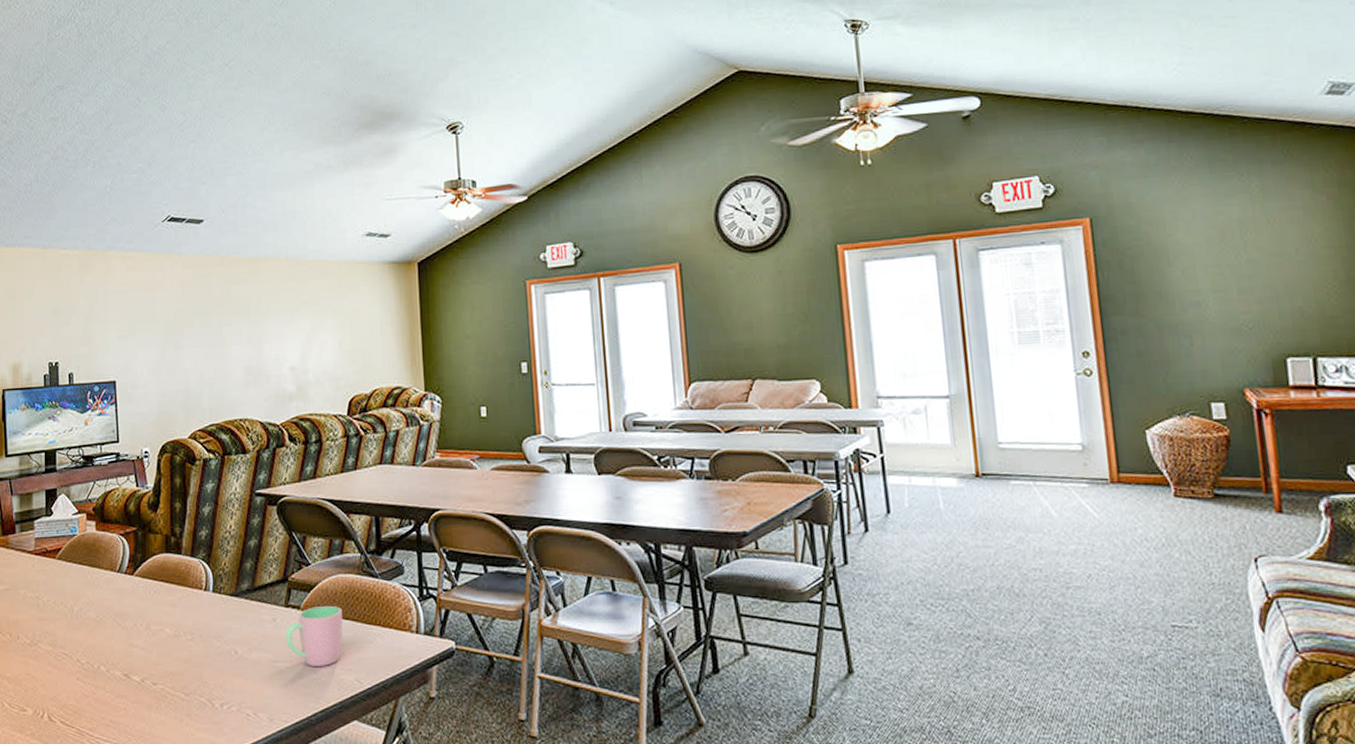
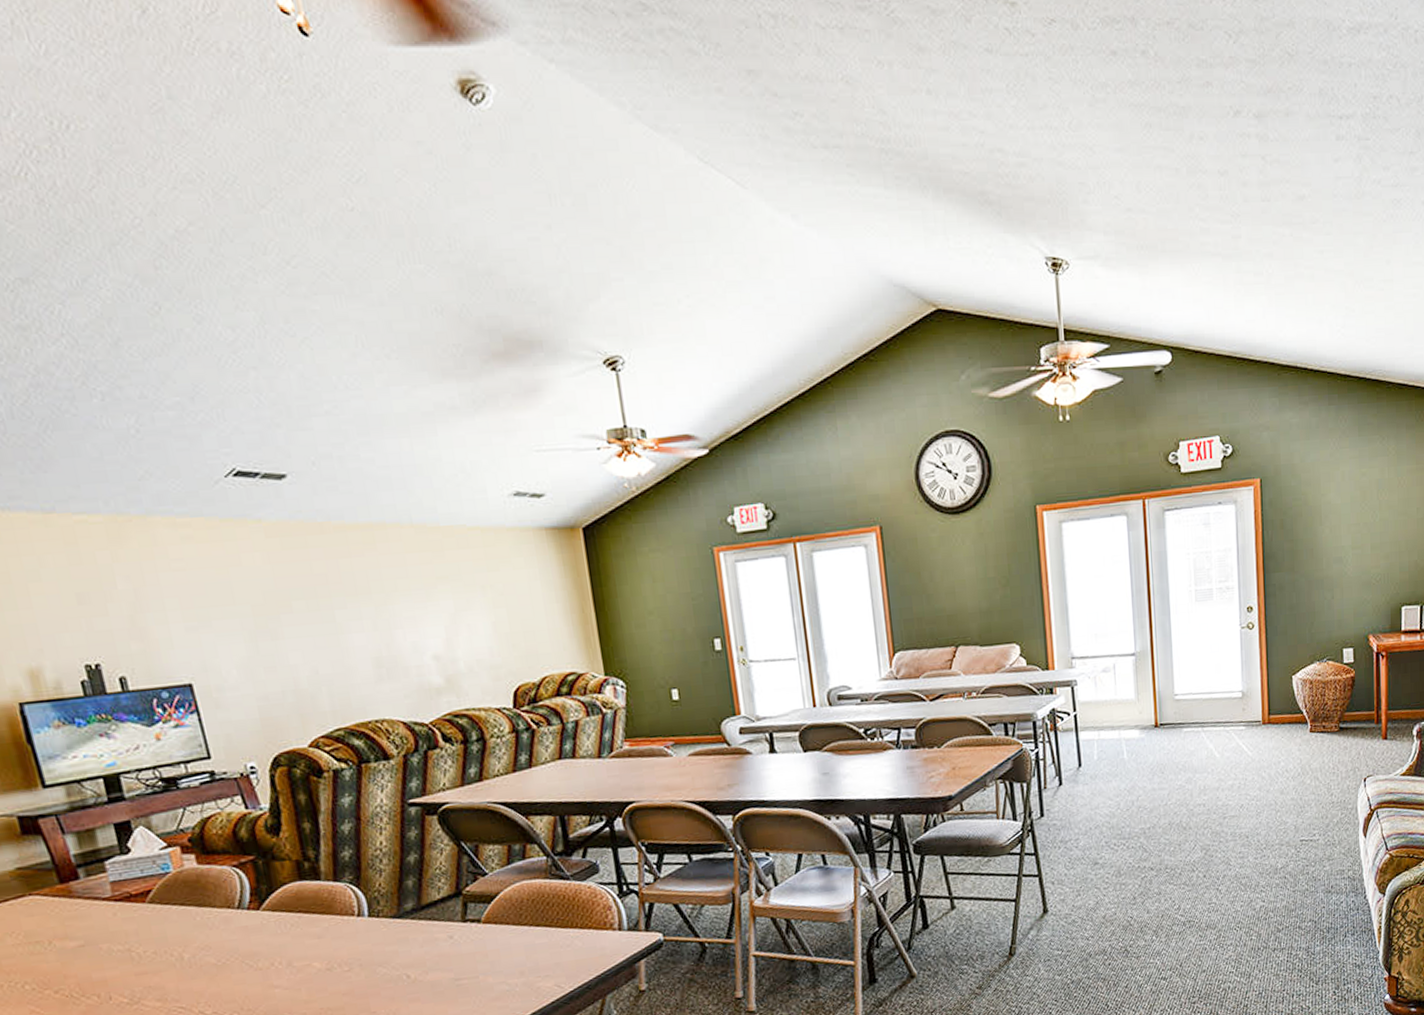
cup: present [286,606,343,666] -> none [466,914,536,979]

